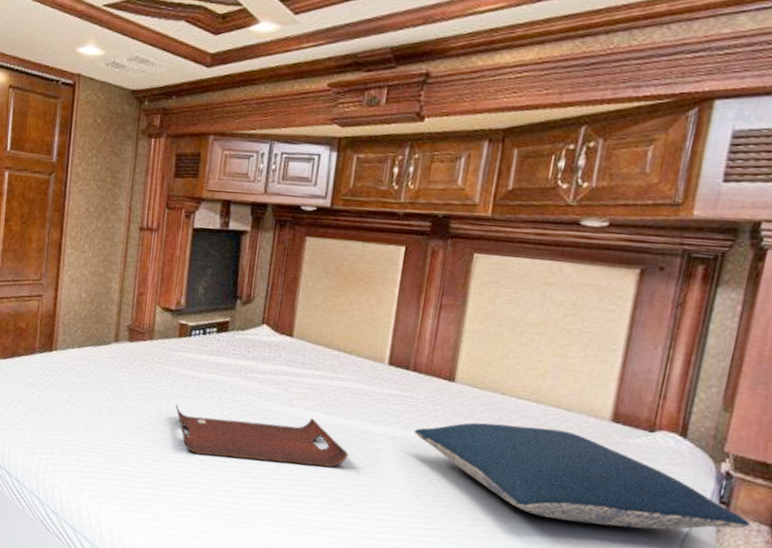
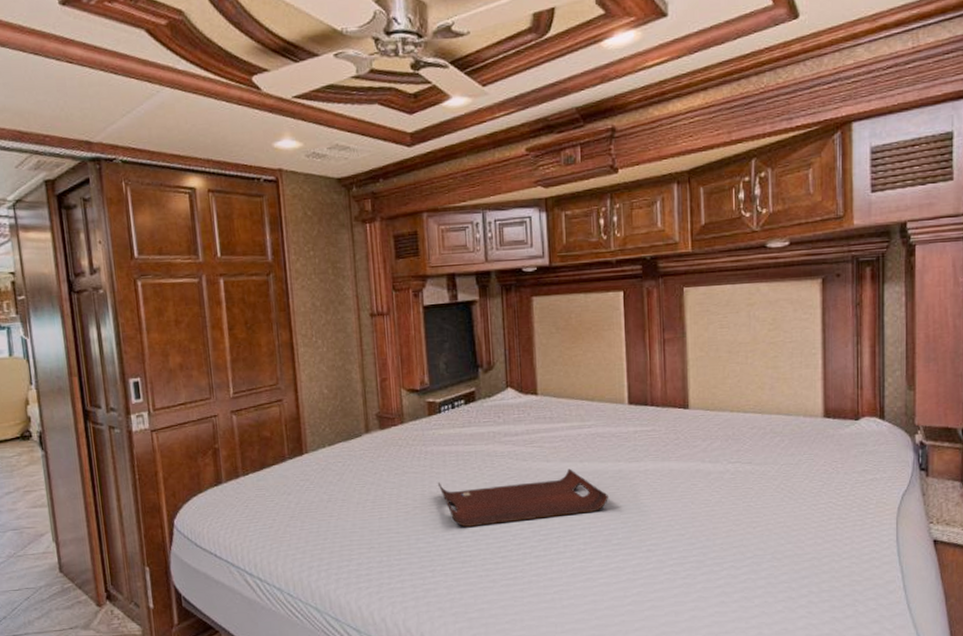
pillow: present [413,422,751,530] -> none [662,433,947,515]

